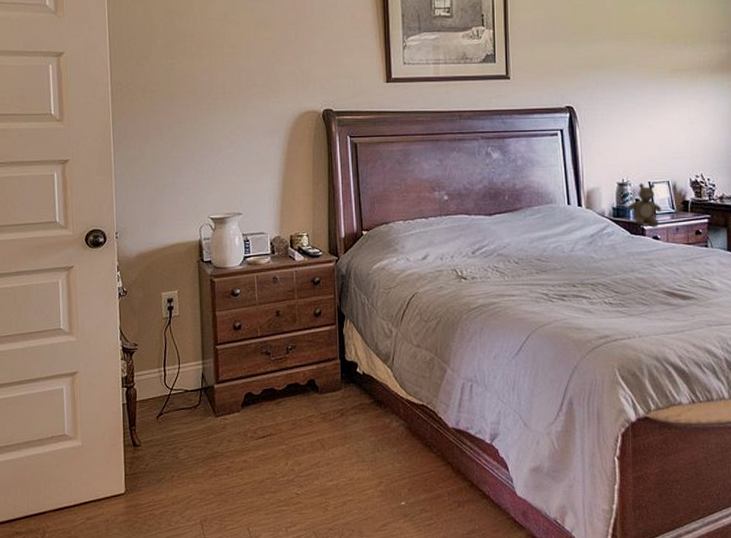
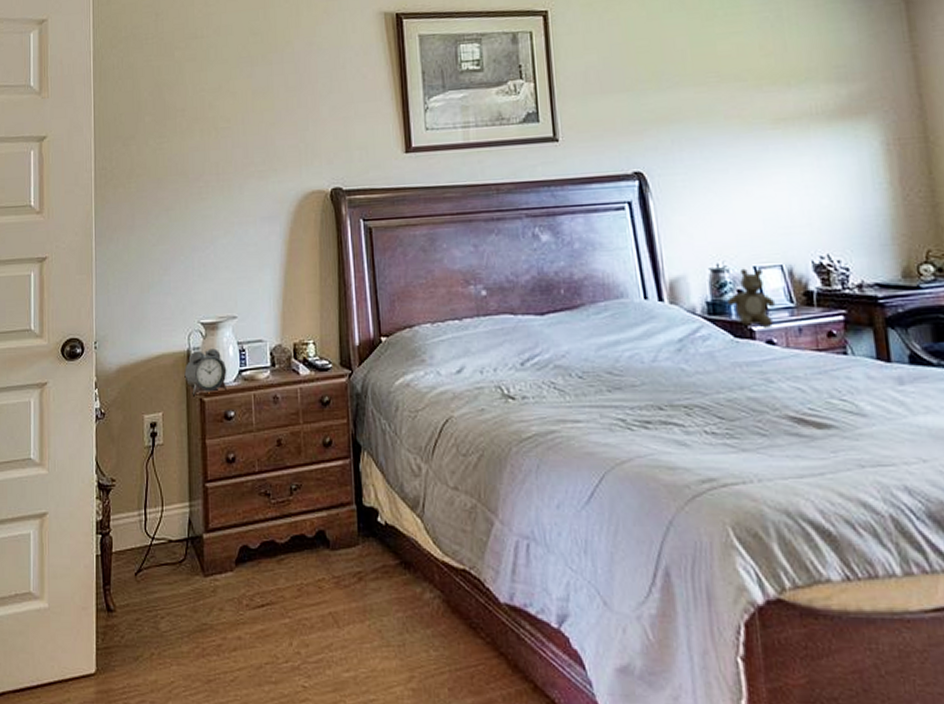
alarm clock: none [197,239,234,277] -> present [184,348,227,396]

